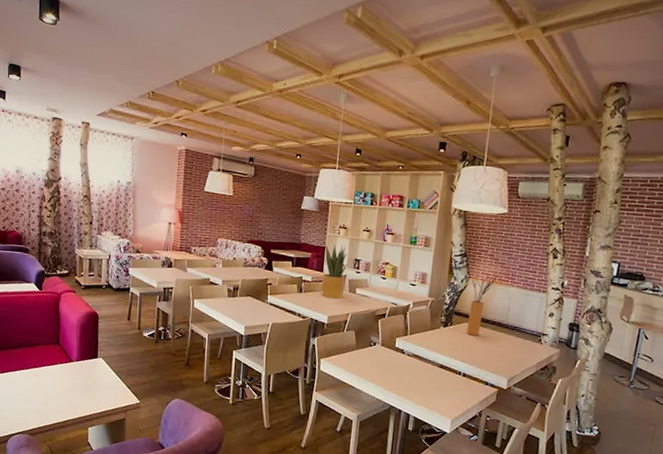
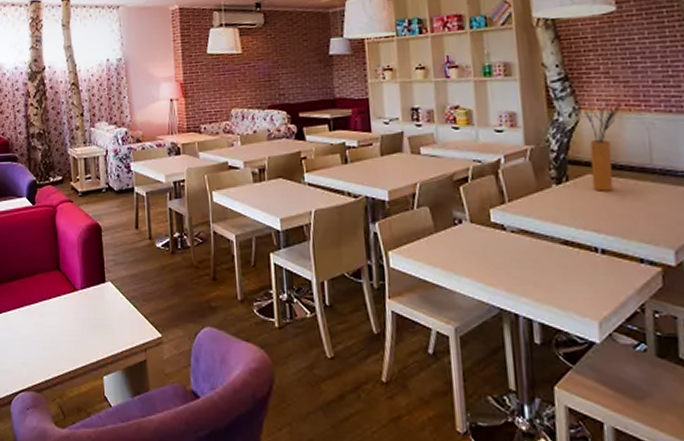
planter: present [321,244,350,299] -> none [368,92,405,166]

